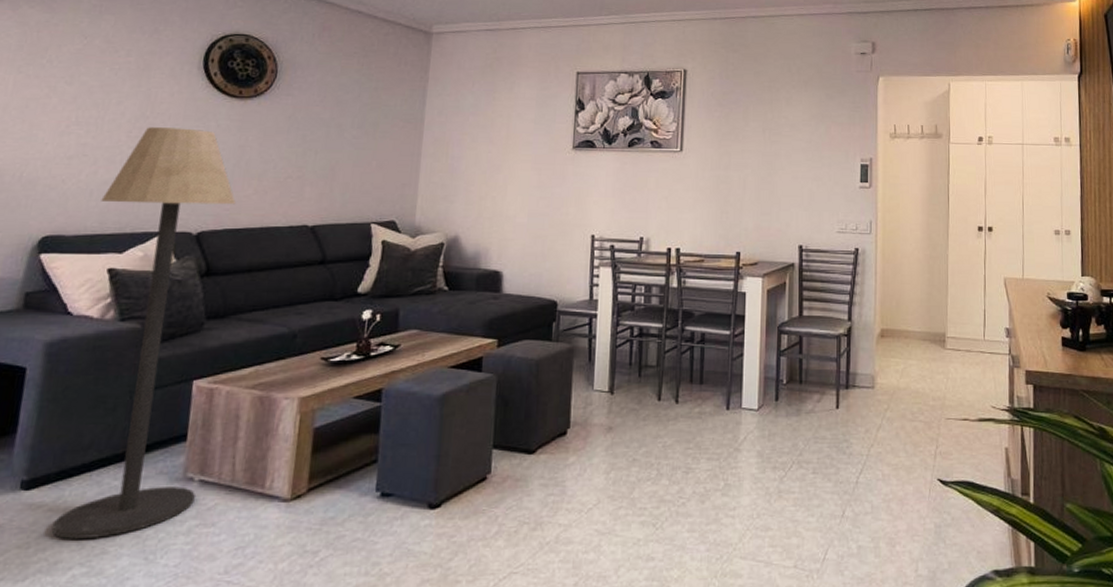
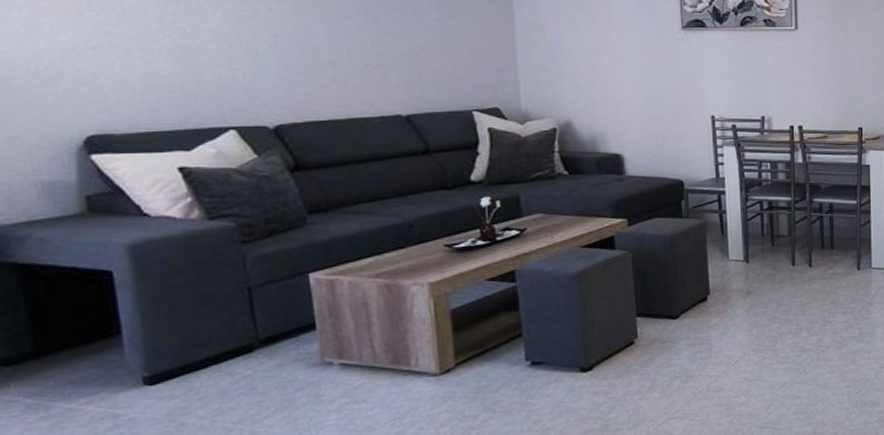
floor lamp: present [51,127,237,539] -> none [147,12,339,425]

